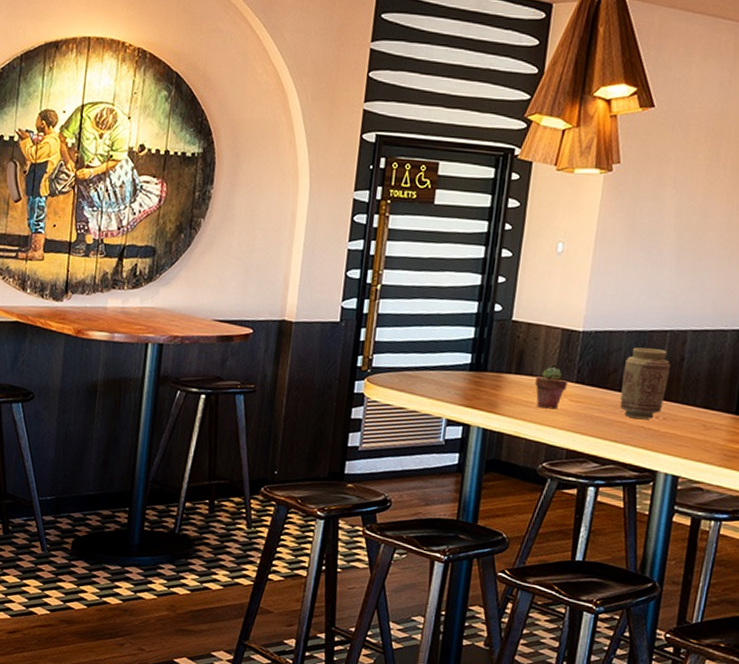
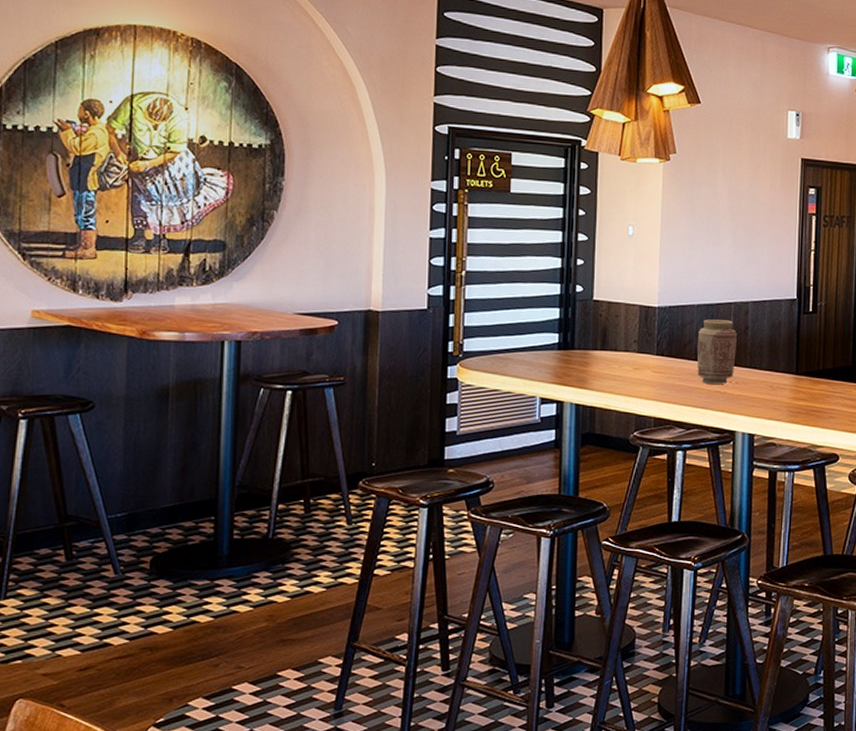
potted succulent: present [535,367,568,409] -> none [620,342,649,381]

